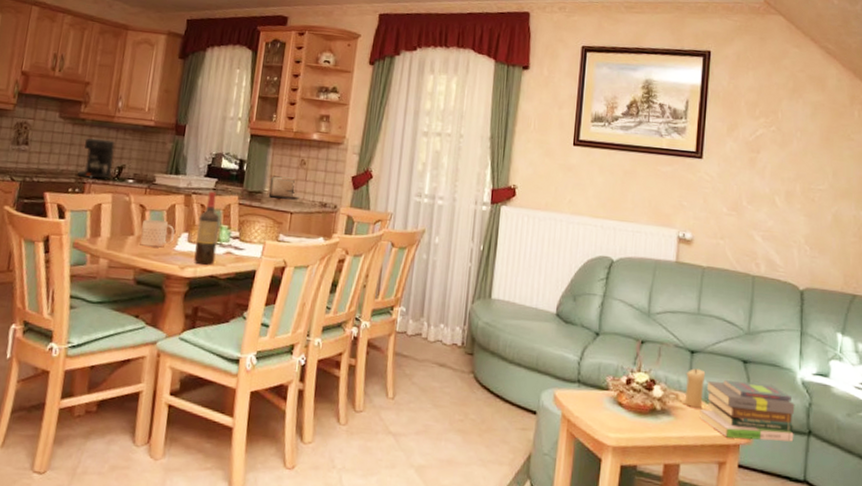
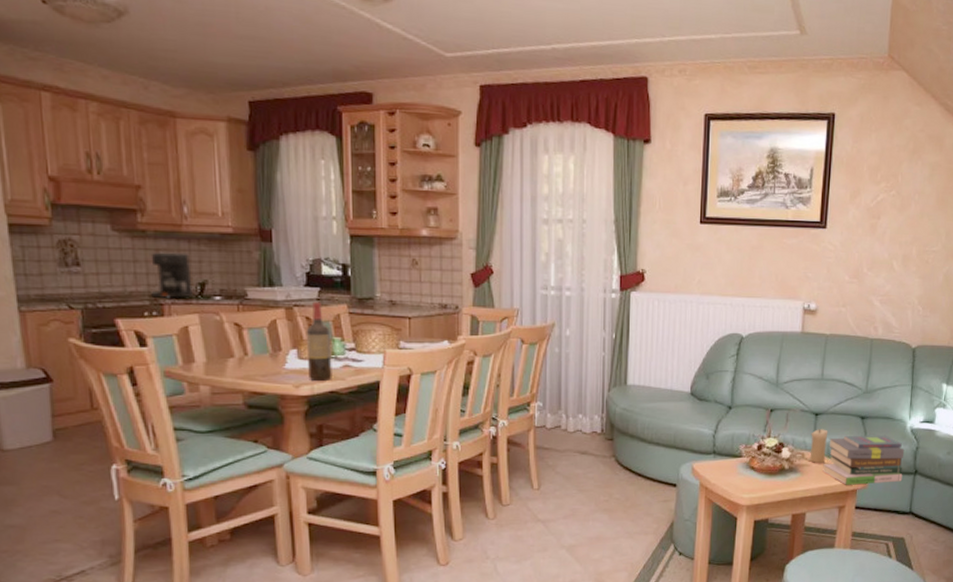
mug: present [140,219,175,248] -> none [242,337,281,367]
toaster: present [268,176,301,200] -> none [380,279,417,304]

